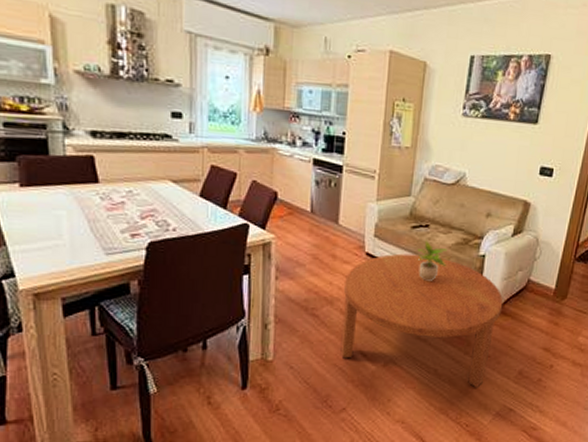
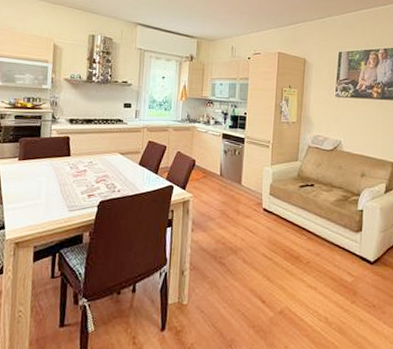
coffee table: present [340,253,503,388] -> none [243,209,383,338]
potted plant: present [417,239,448,282] -> none [305,196,331,235]

